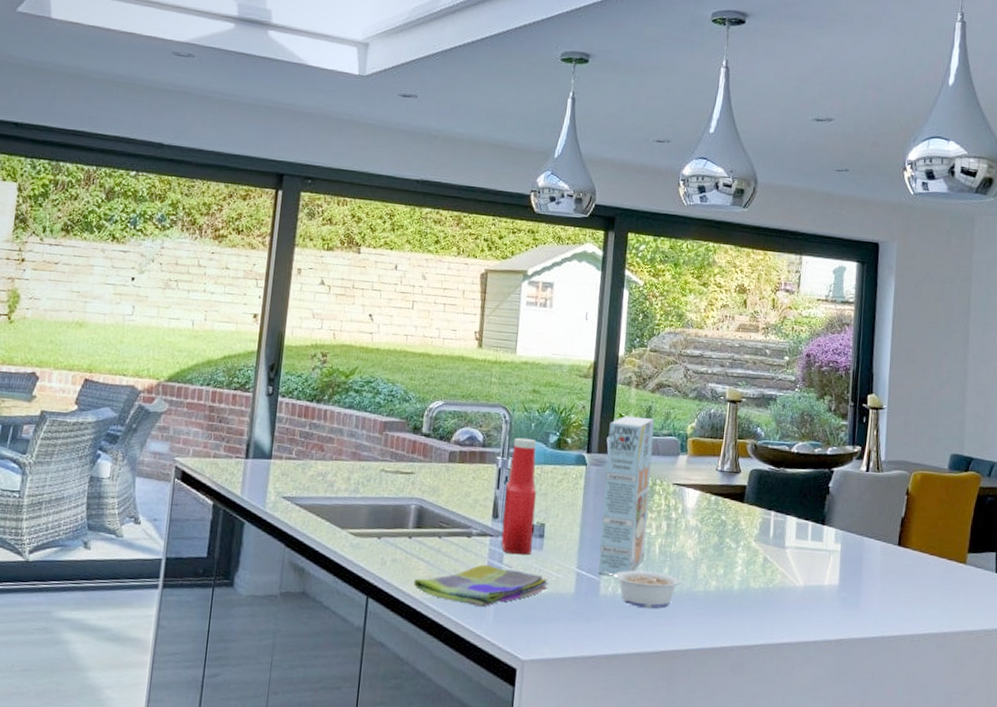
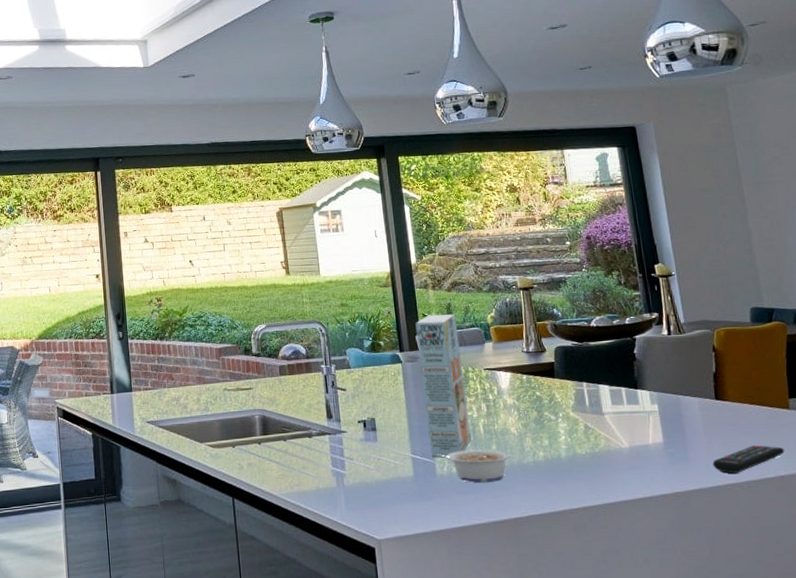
dish towel: present [413,564,548,608] -> none [269,459,389,497]
ketchup bottle: present [501,437,537,555] -> none [333,346,368,448]
remote control: none [881,598,953,625] -> present [712,445,785,473]

